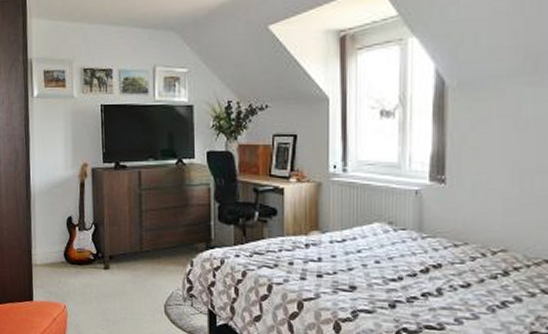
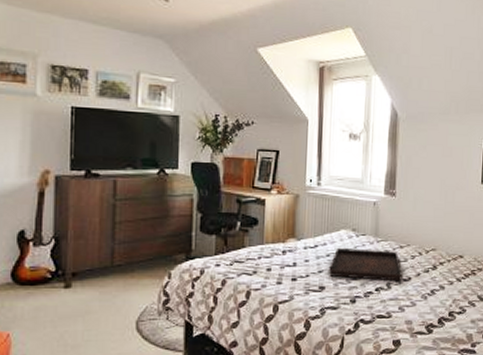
serving tray: none [361,242,459,287] -> present [329,247,403,281]

